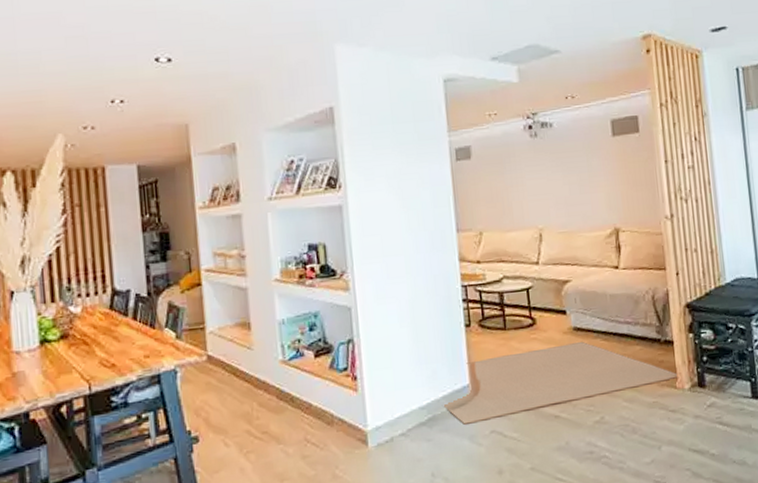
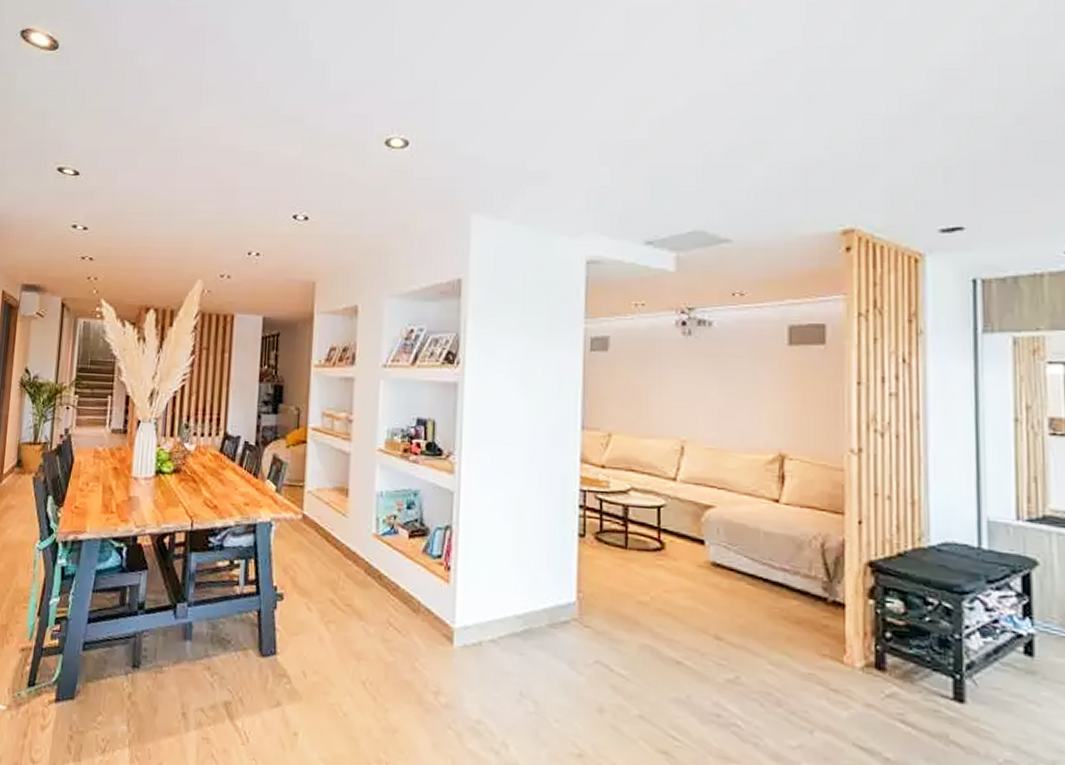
rug: present [441,341,680,425] -> none [540,577,849,652]

